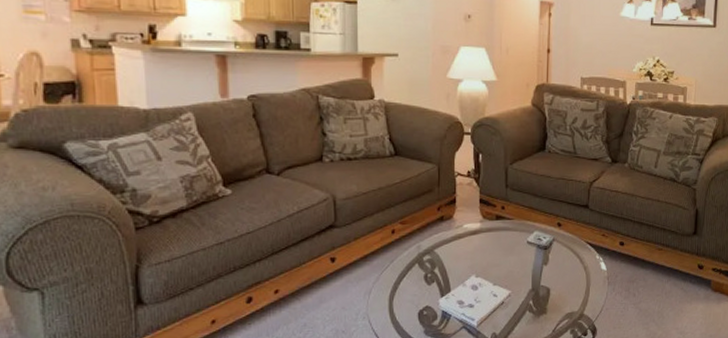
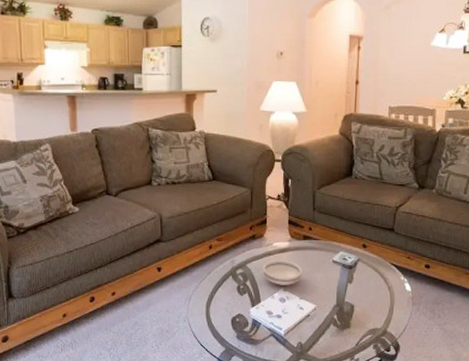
bowl: none [452,242,495,271] -> present [262,259,302,285]

